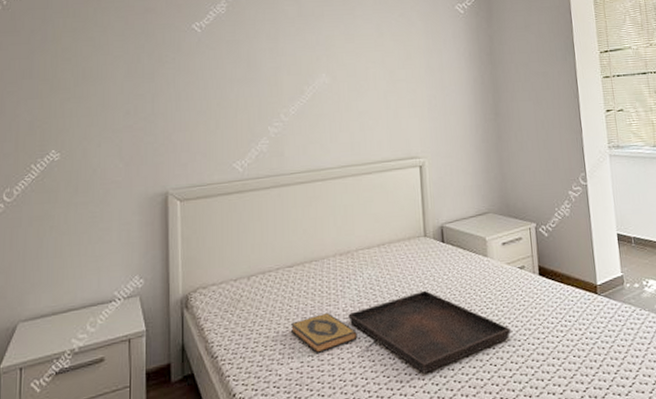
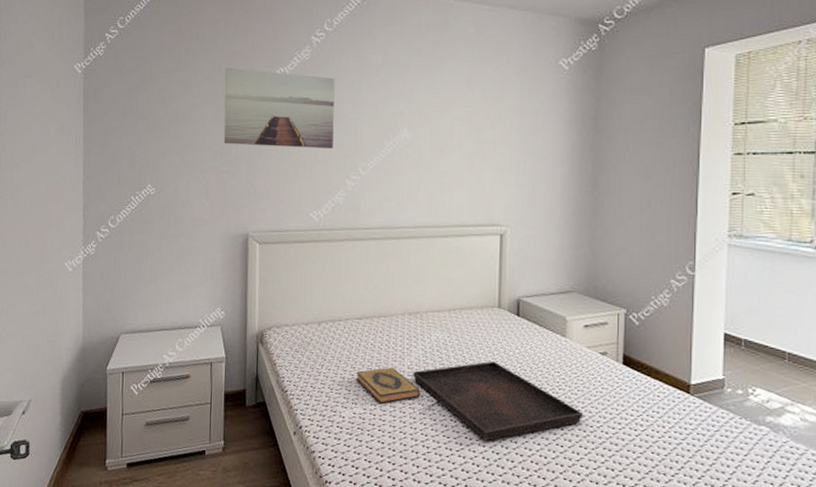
wall art: none [137,23,254,101] -> present [223,67,335,149]

